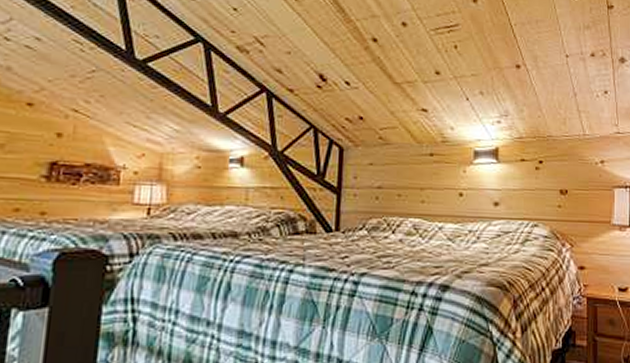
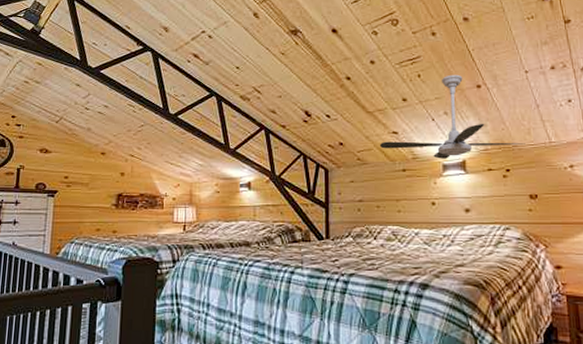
ceiling fan: none [405,49,560,145] -> present [379,74,525,159]

